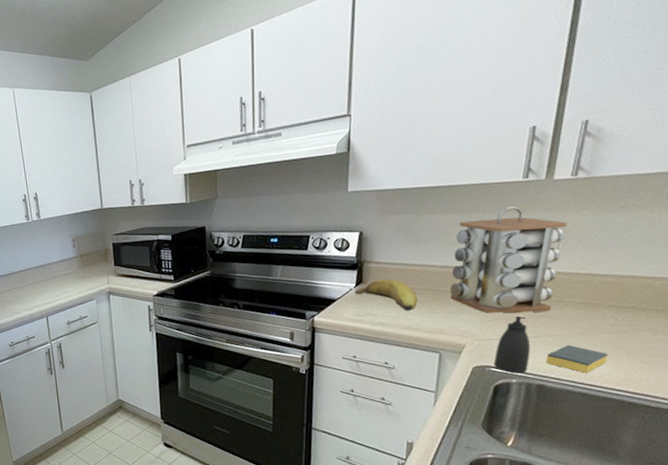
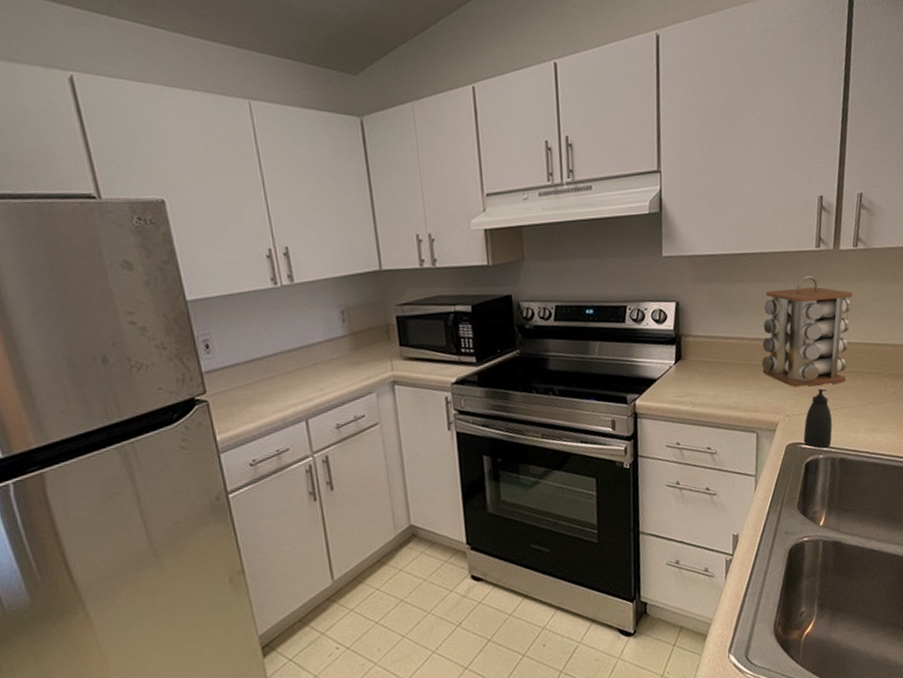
fruit: present [354,279,418,311] -> none [674,354,735,389]
sponge: present [545,344,609,373] -> none [845,415,892,443]

